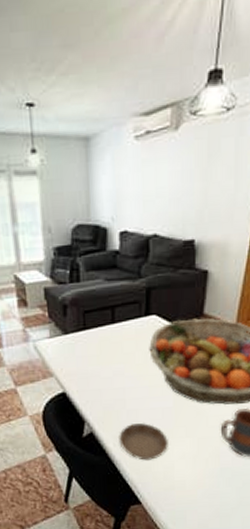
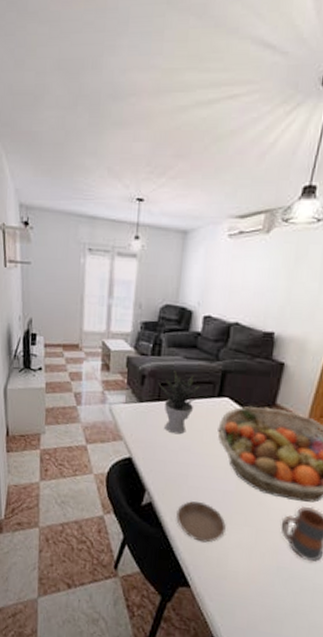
potted plant: none [81,296,126,361] -> present [158,371,201,435]

